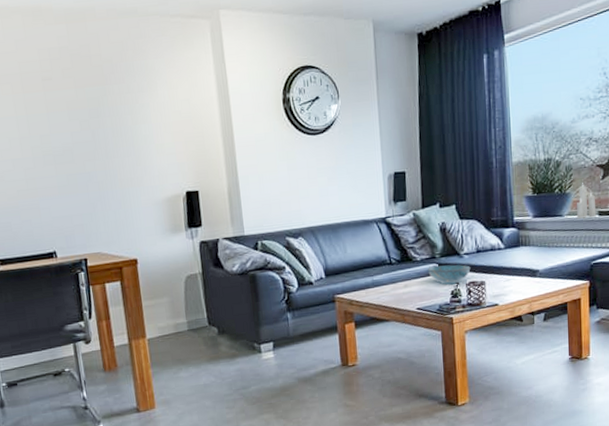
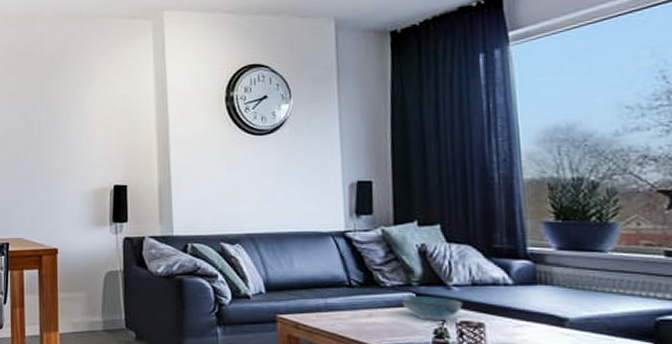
candle: present [576,183,597,219] -> none [626,212,661,258]

